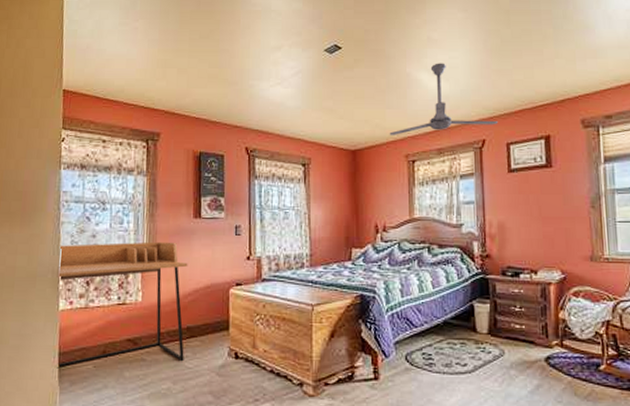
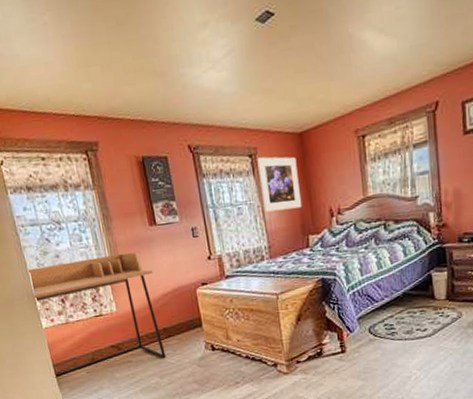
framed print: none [309,168,349,220] -> present [257,156,302,212]
ceiling fan: present [389,63,499,135] -> none [335,15,453,111]

